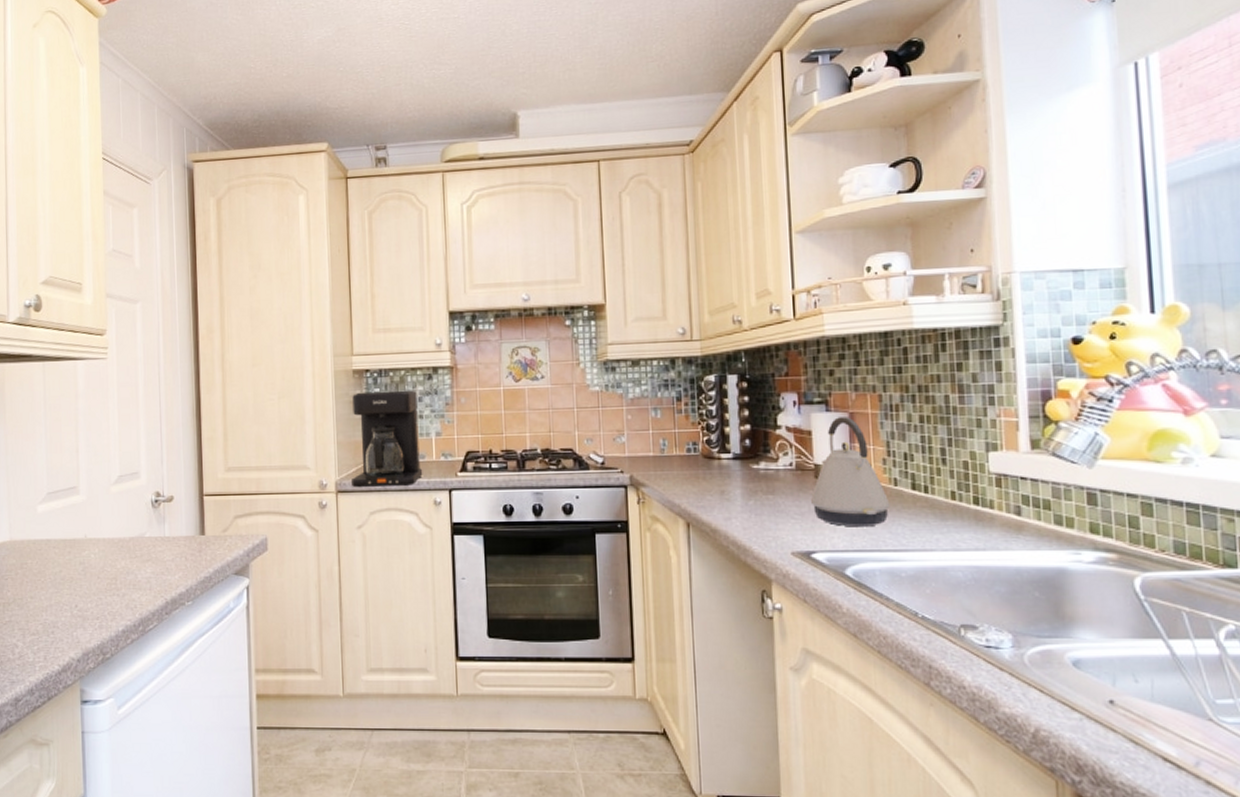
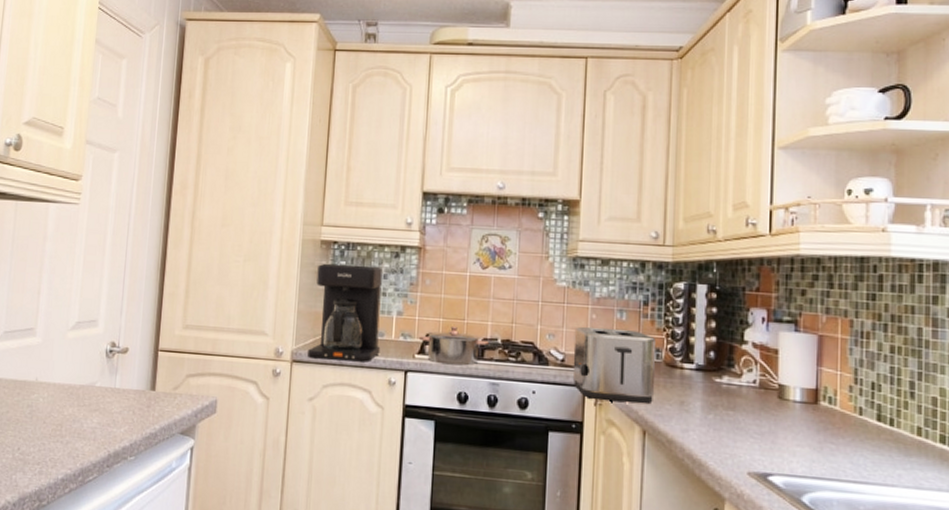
cooking pot: none [459,440,529,479] -> present [418,326,489,366]
toaster: none [611,426,695,499] -> present [572,326,656,405]
kettle: present [810,417,891,527] -> none [771,338,854,455]

